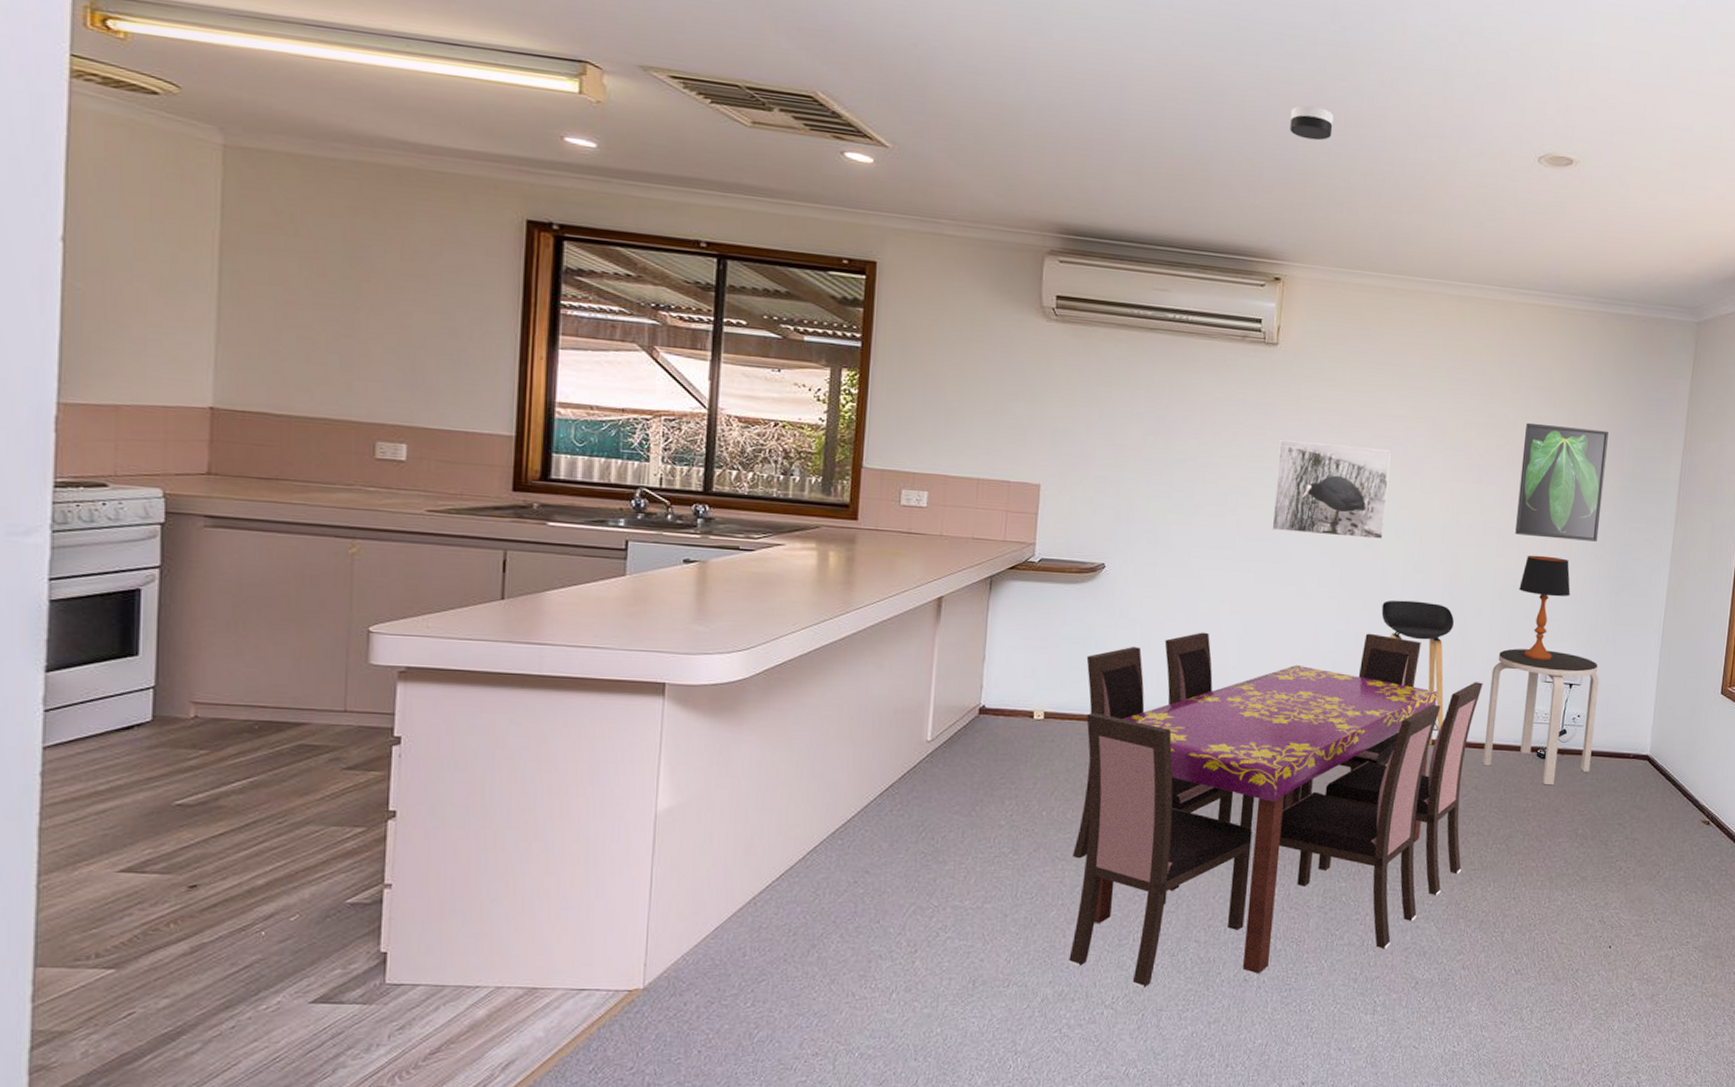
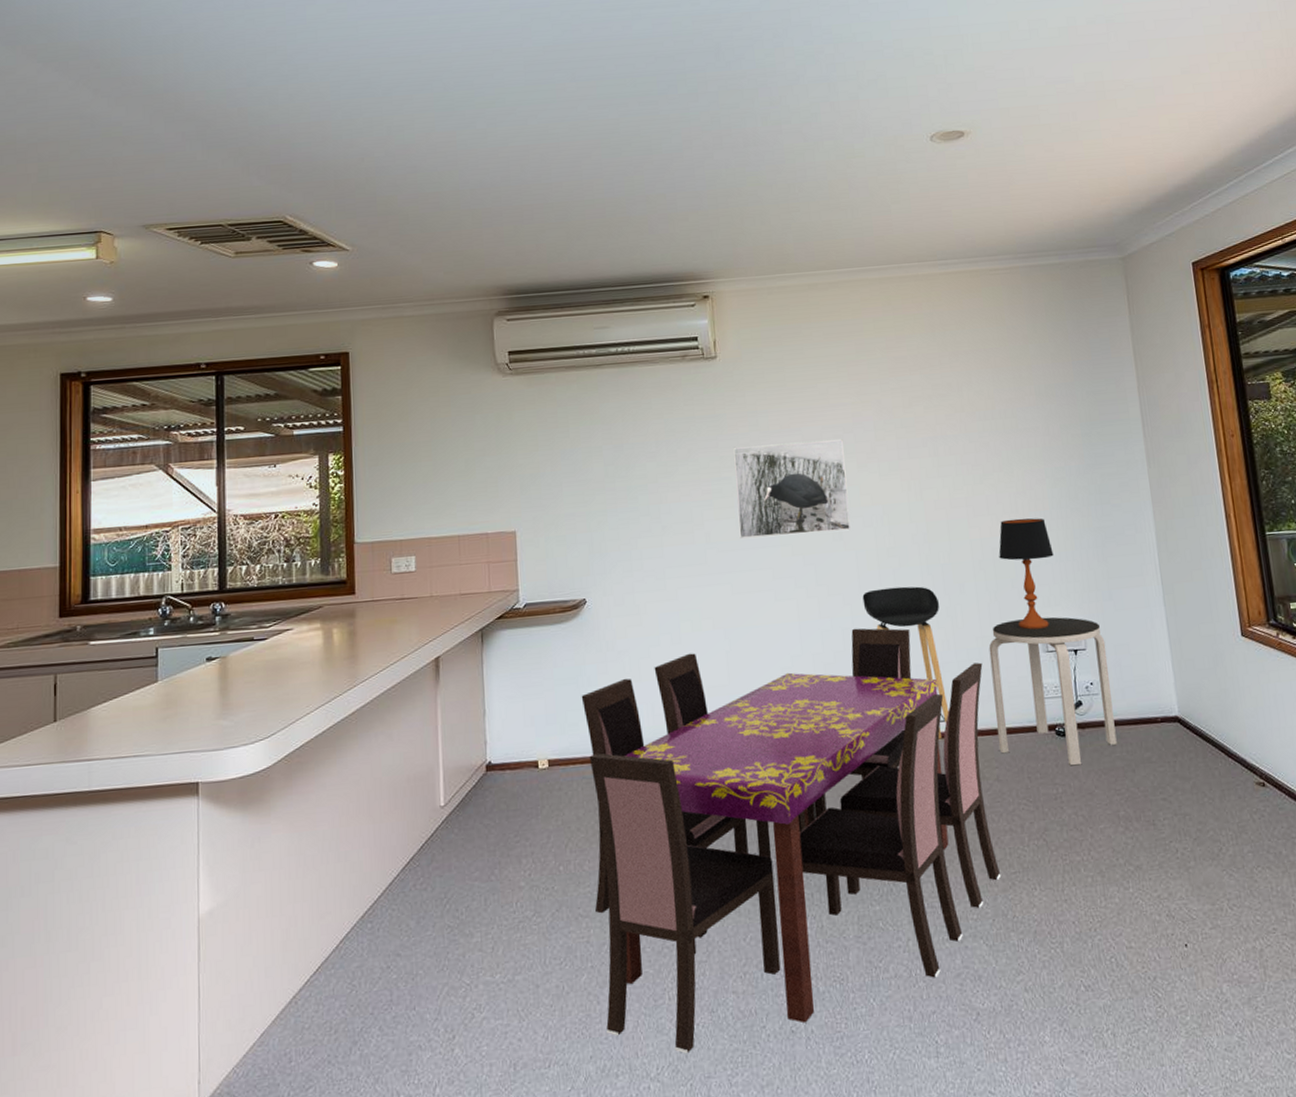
smoke detector: present [1290,105,1334,141] -> none [693,136,734,166]
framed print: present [1515,422,1609,542] -> none [971,381,1069,502]

